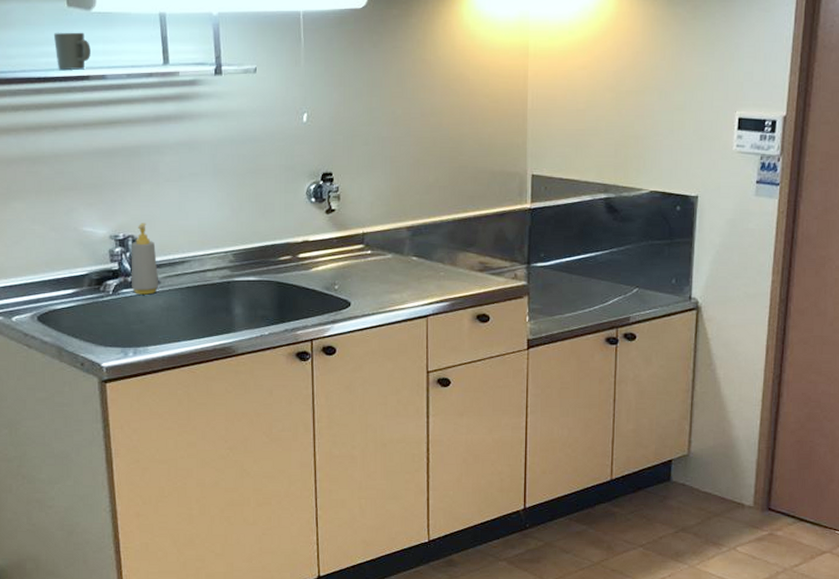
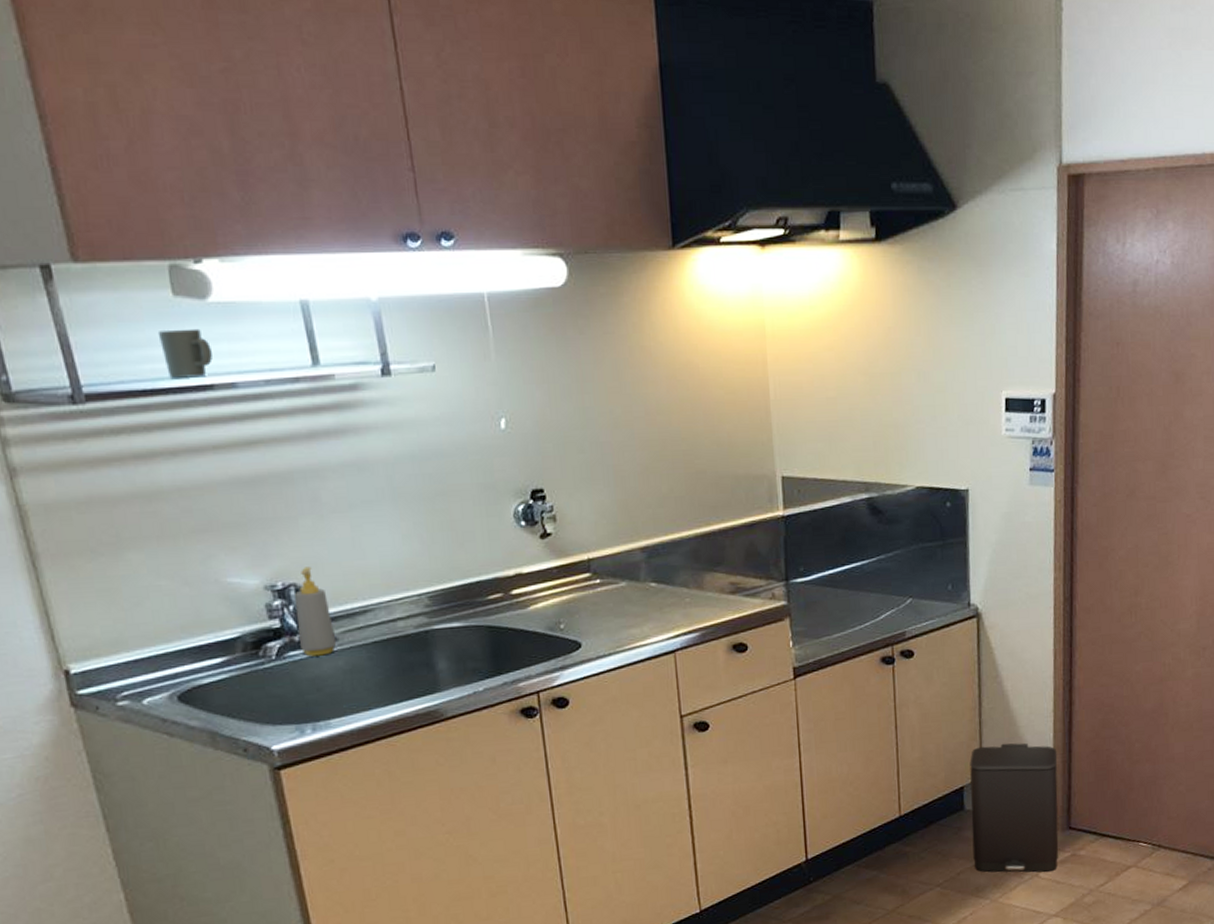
pedal bin: none [676,425,763,546] -> present [970,743,1059,872]

